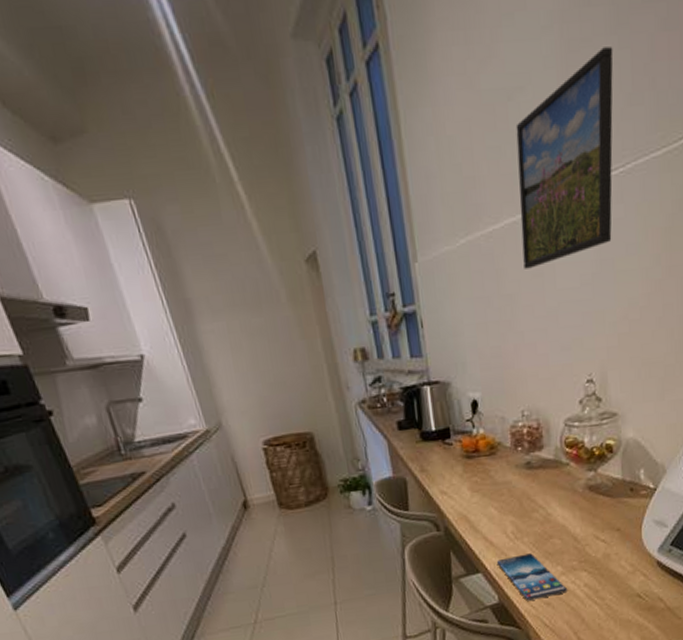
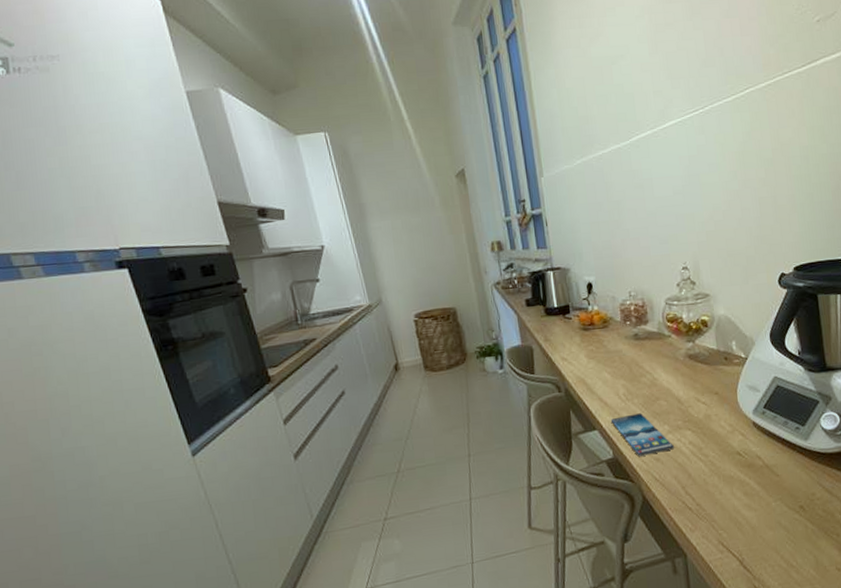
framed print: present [515,47,614,269] -> none [618,28,697,182]

